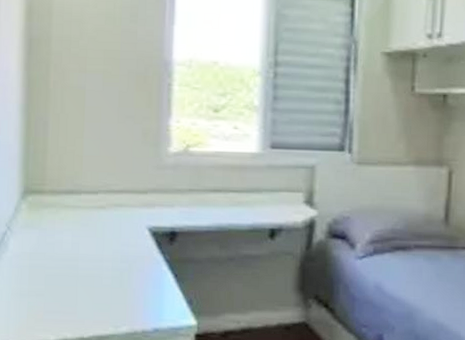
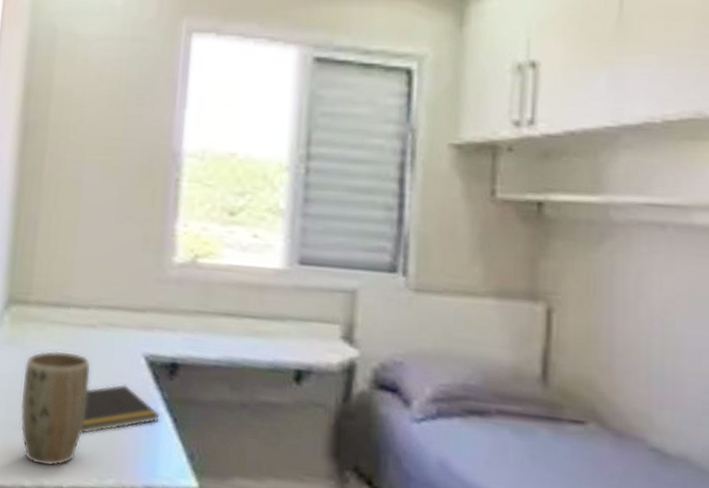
plant pot: none [41,229,103,323] -> present [20,350,92,467]
notepad: none [97,251,164,295] -> present [81,383,161,435]

